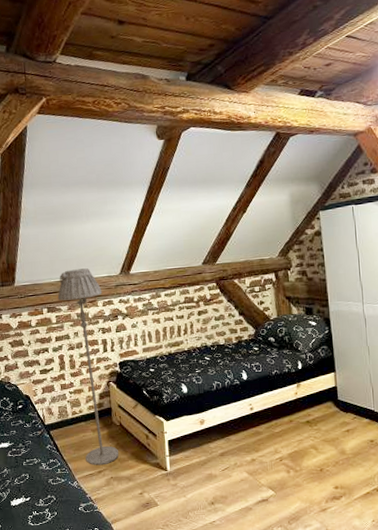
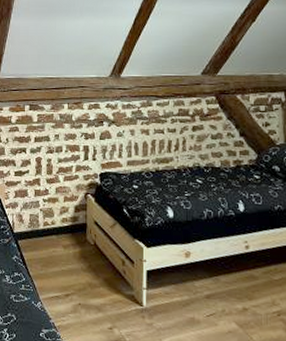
floor lamp: present [57,268,119,466] -> none [41,67,91,289]

